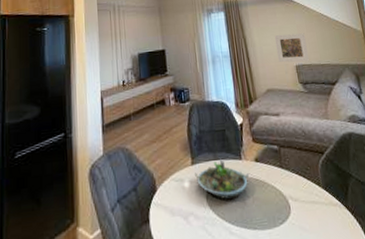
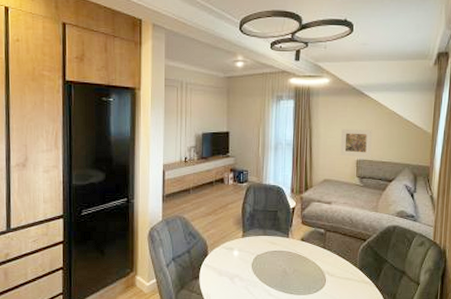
succulent planter: present [195,158,250,200] -> none [244,235,294,268]

